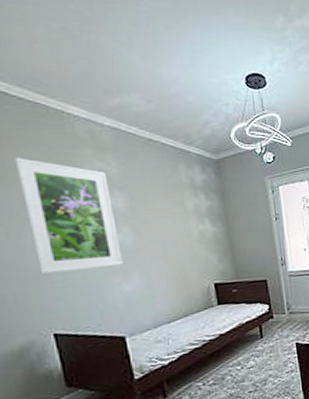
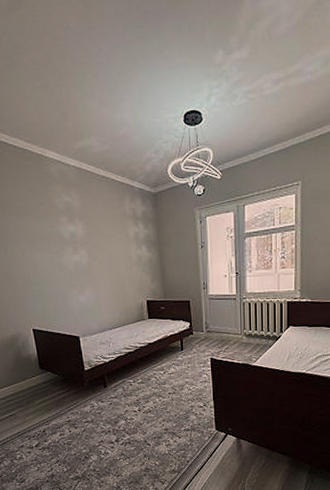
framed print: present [14,157,123,274] -> none [10,193,80,283]

